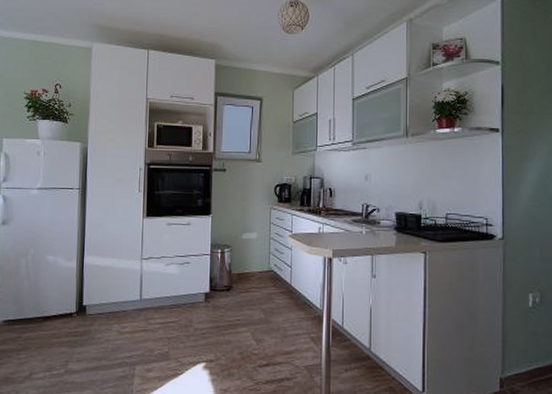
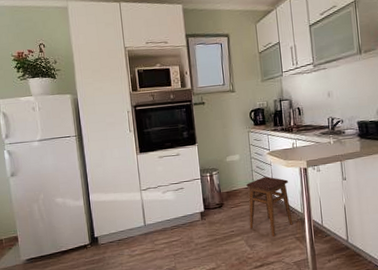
stool: none [258,262,309,333] -> present [246,176,293,237]

